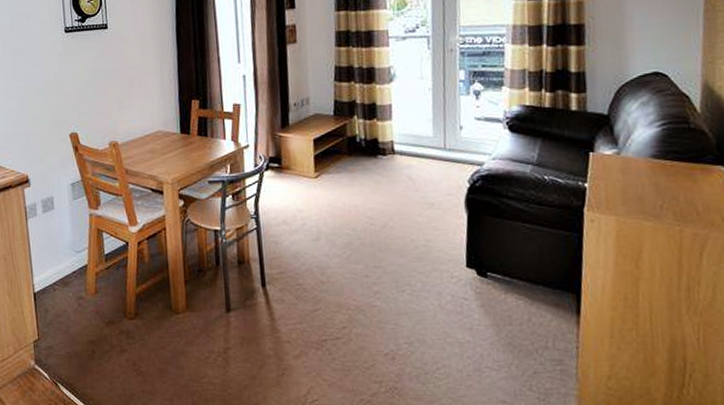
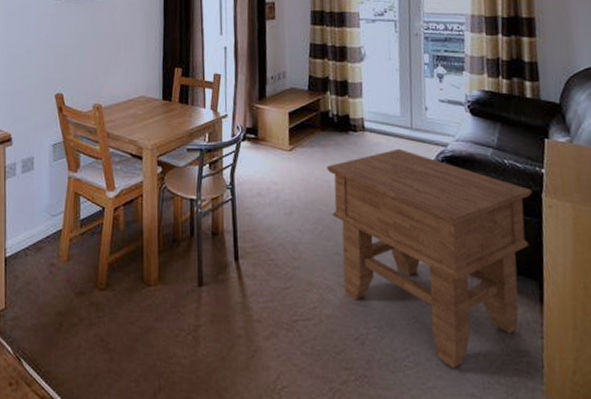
side table: none [354,169,573,379] -> present [326,148,532,369]

